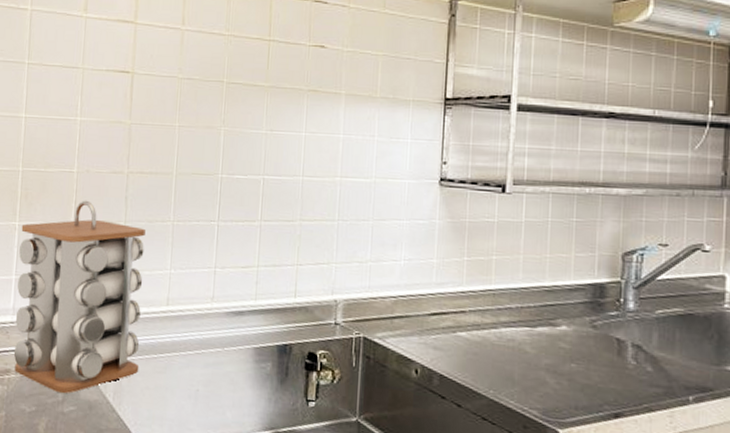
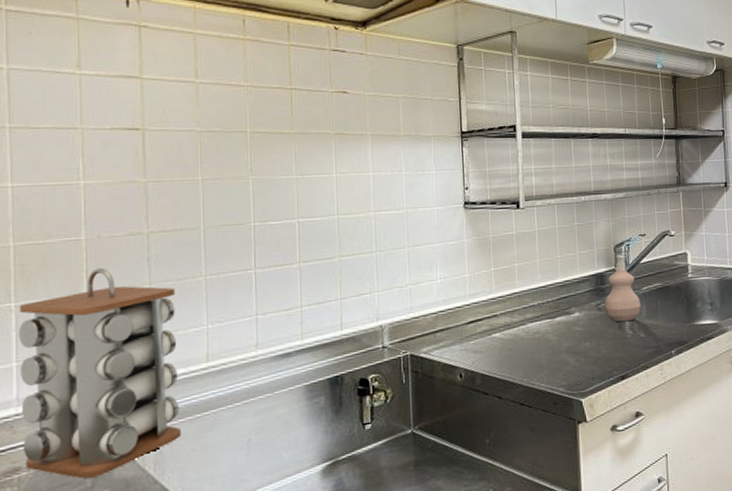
soap bottle: none [600,264,653,349] -> present [603,254,642,323]

